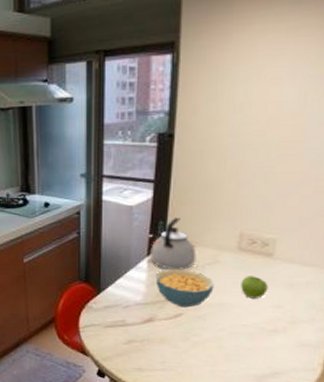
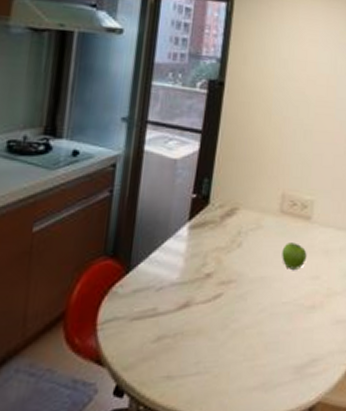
kettle: present [149,217,197,270] -> none [191,174,240,238]
cereal bowl: present [155,268,214,308] -> none [195,236,256,285]

